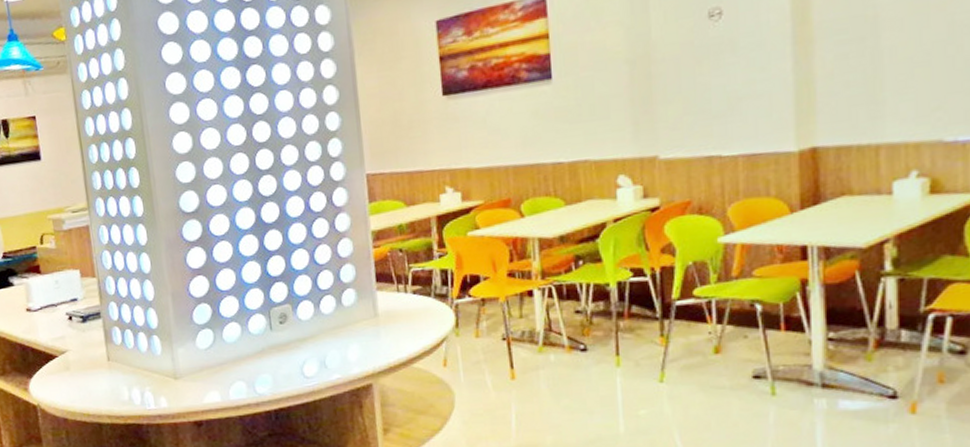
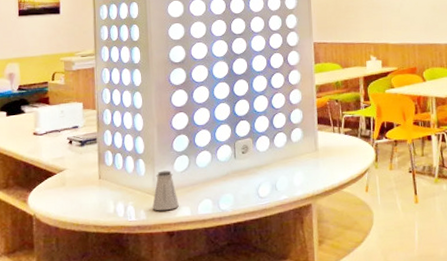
saltshaker: none [174,348,206,397] -> present [153,170,179,211]

